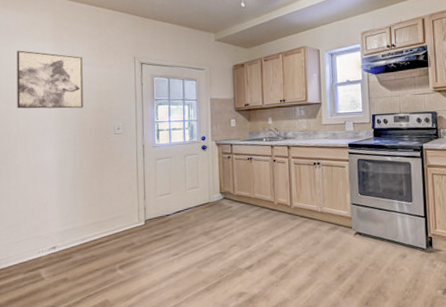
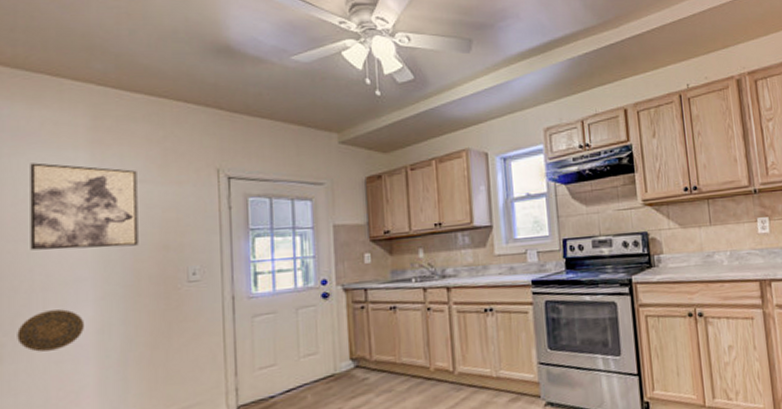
decorative plate: none [9,148,50,176] -> present [17,309,85,352]

